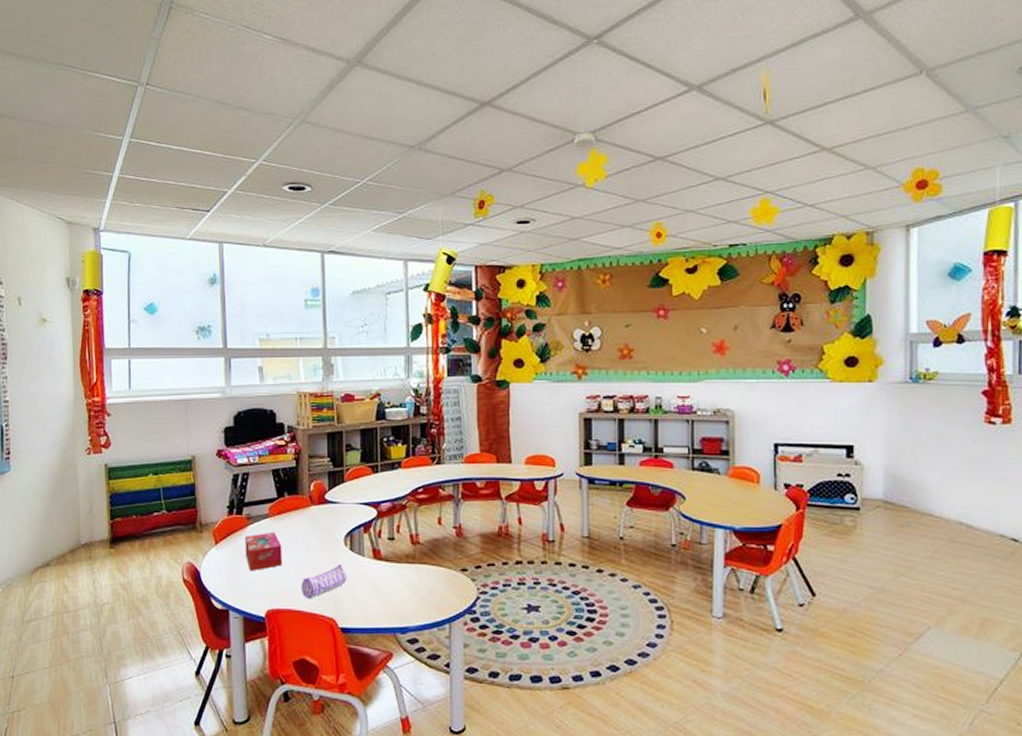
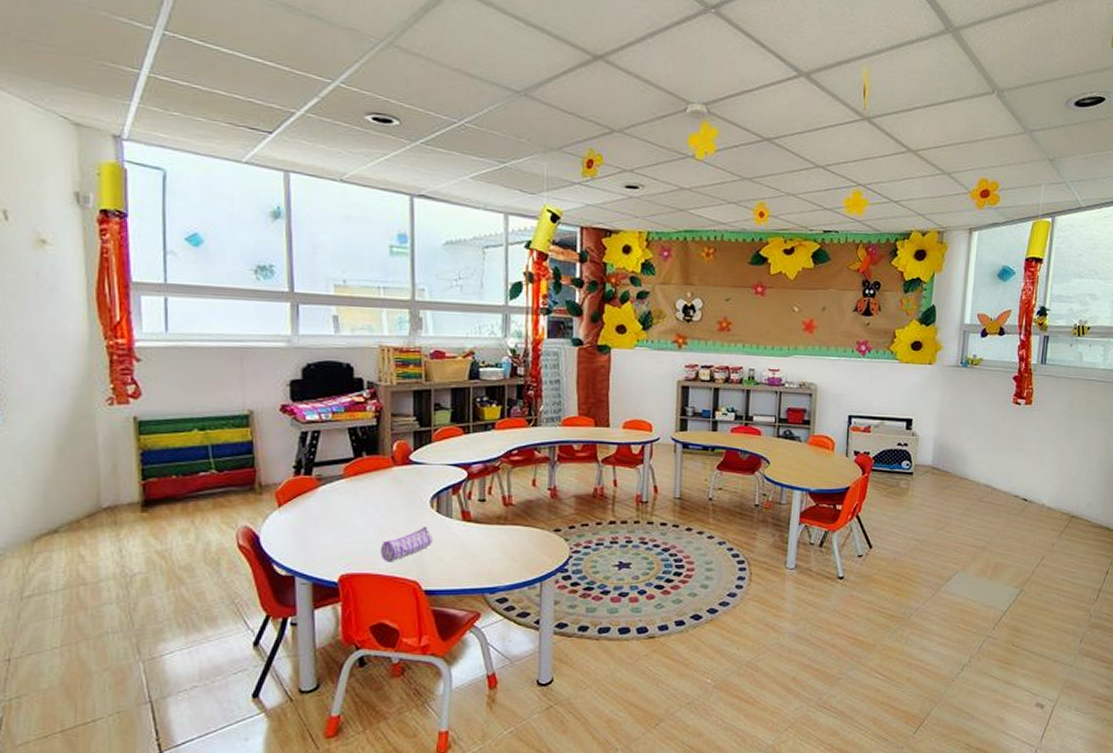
tissue box: present [245,532,282,571] -> none [315,493,359,535]

